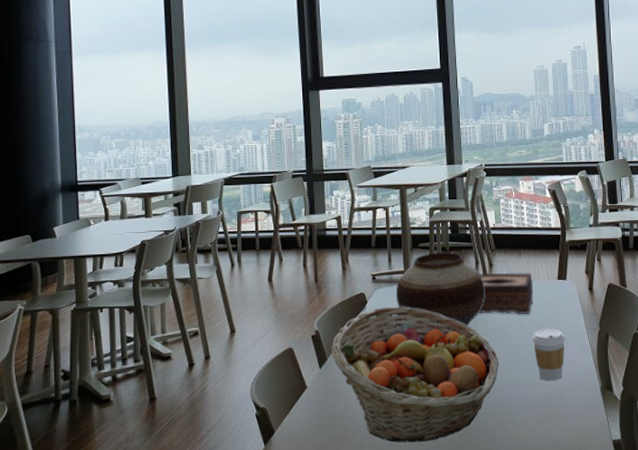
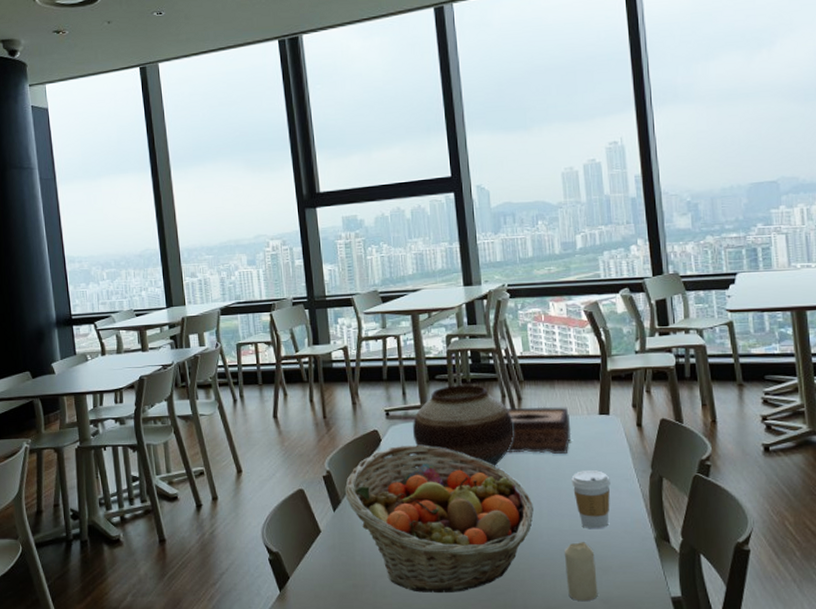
candle: none [523,393,551,446] -> present [564,542,598,601]

